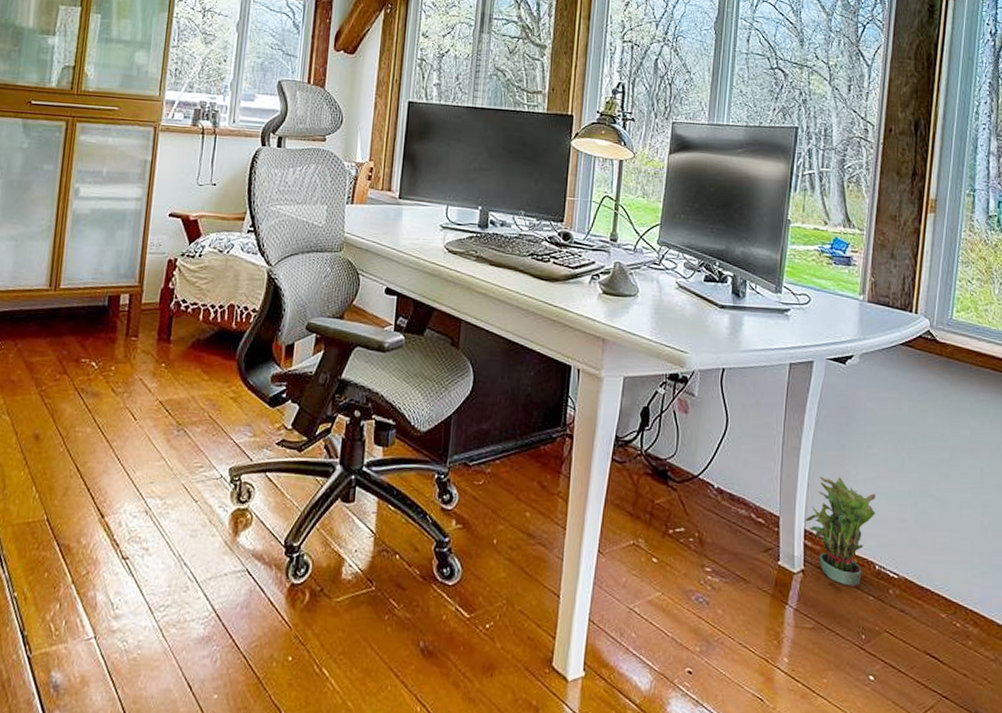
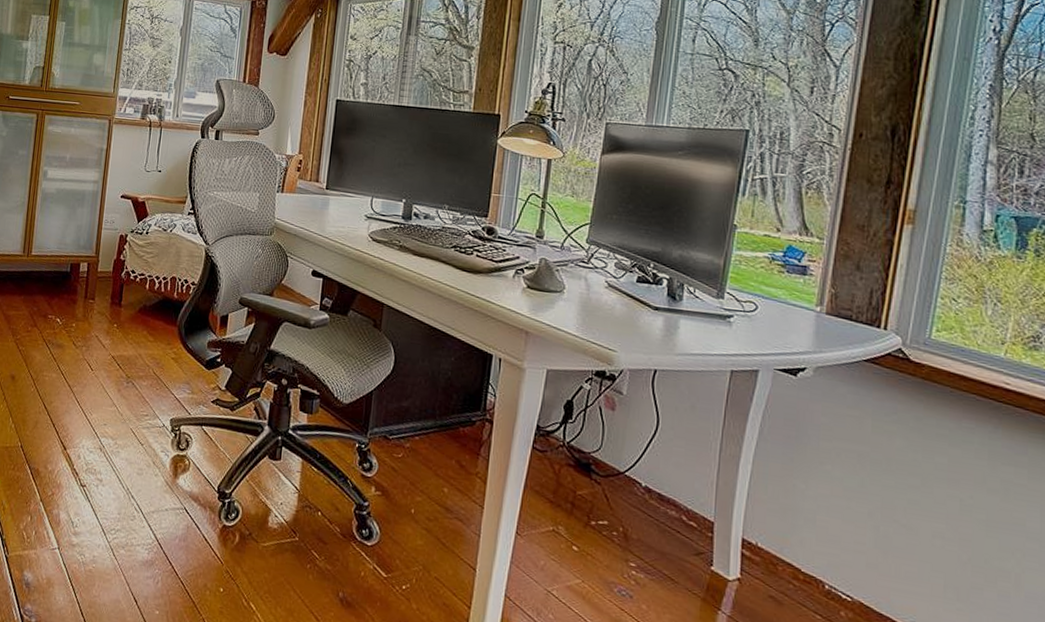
potted plant: present [804,476,876,587] -> none [742,487,828,603]

